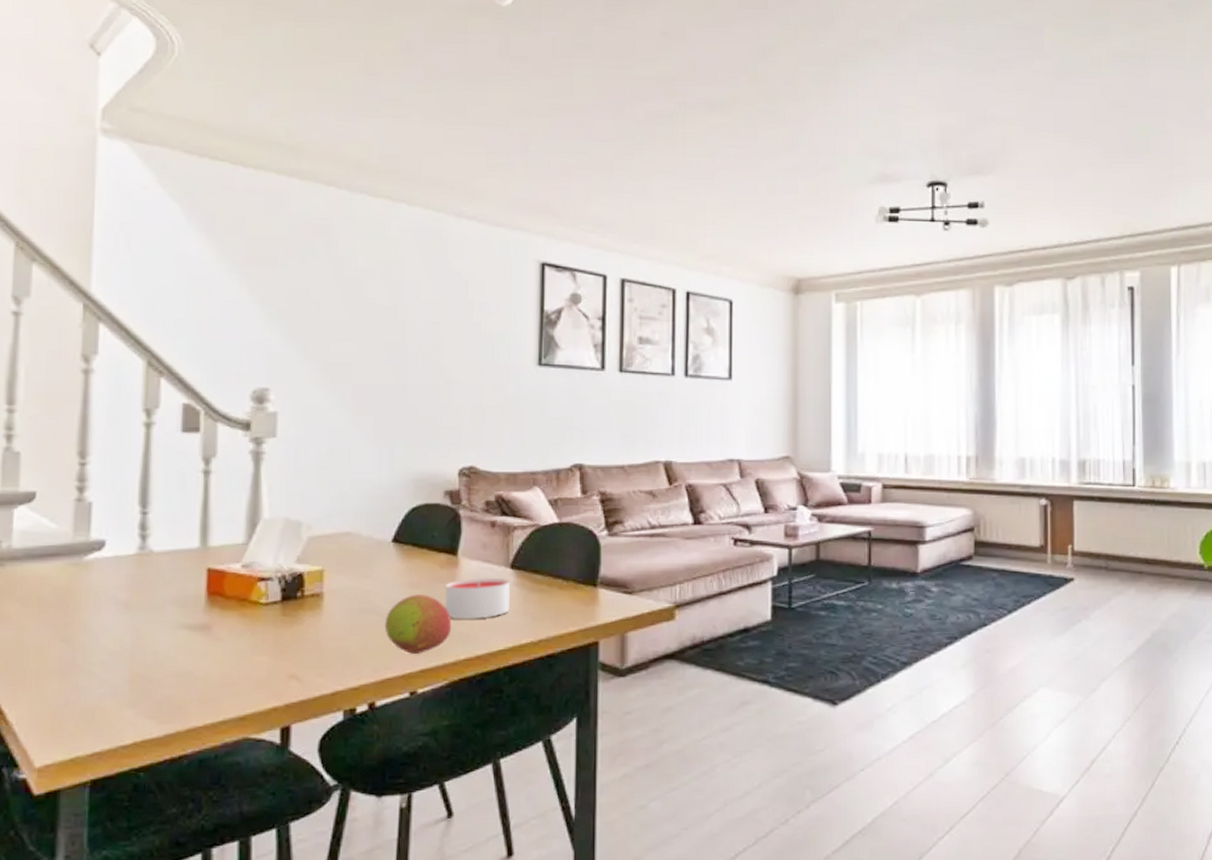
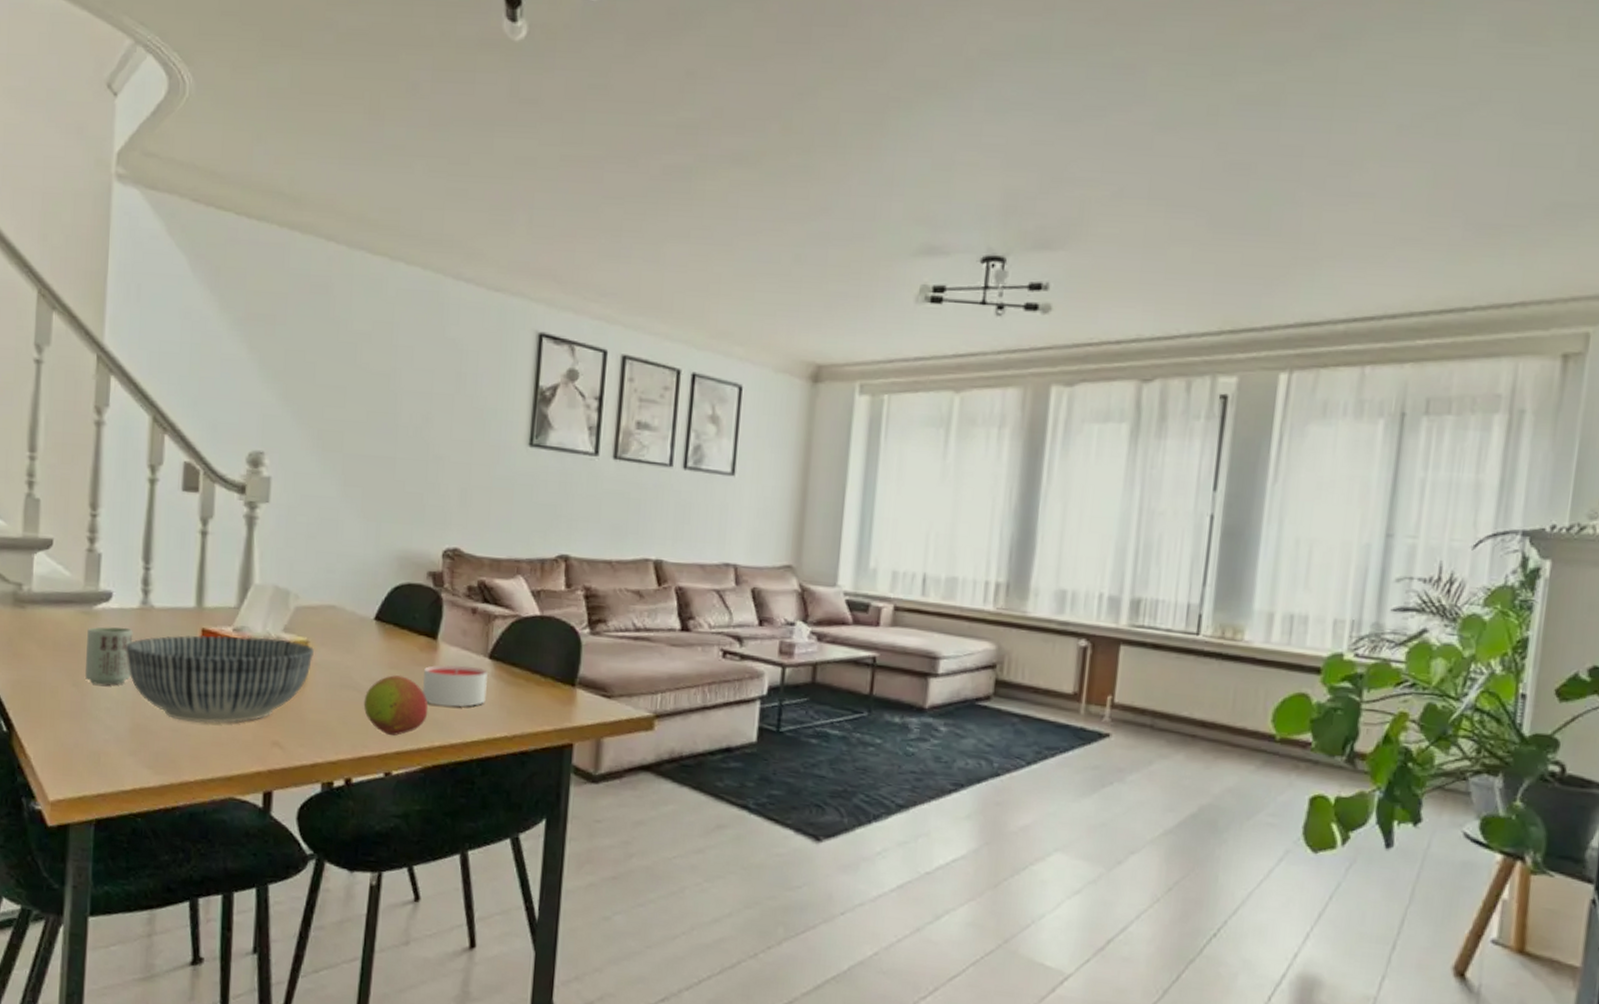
cup: none [75,575,130,638] -> present [85,626,133,685]
bowl: none [121,570,330,665] -> present [125,635,314,724]

